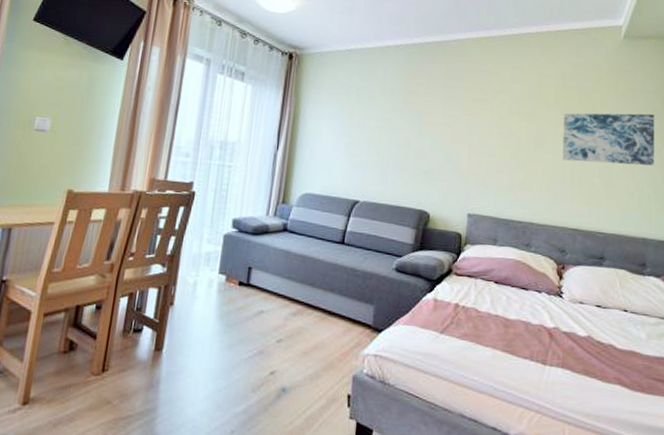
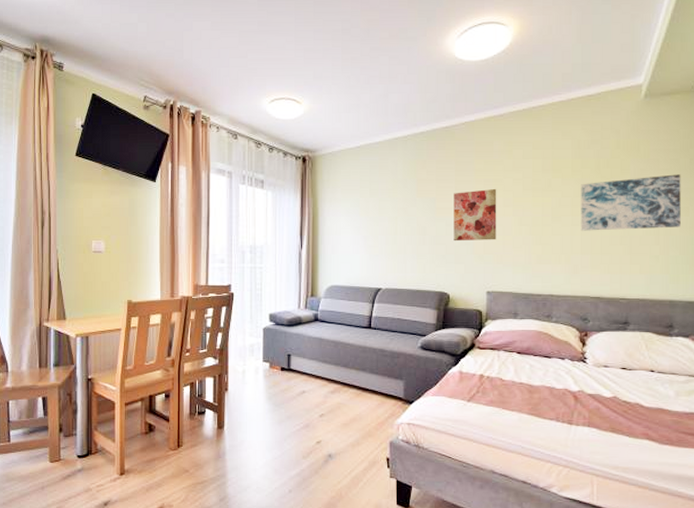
wall art: none [438,108,484,161] -> present [453,188,497,242]

